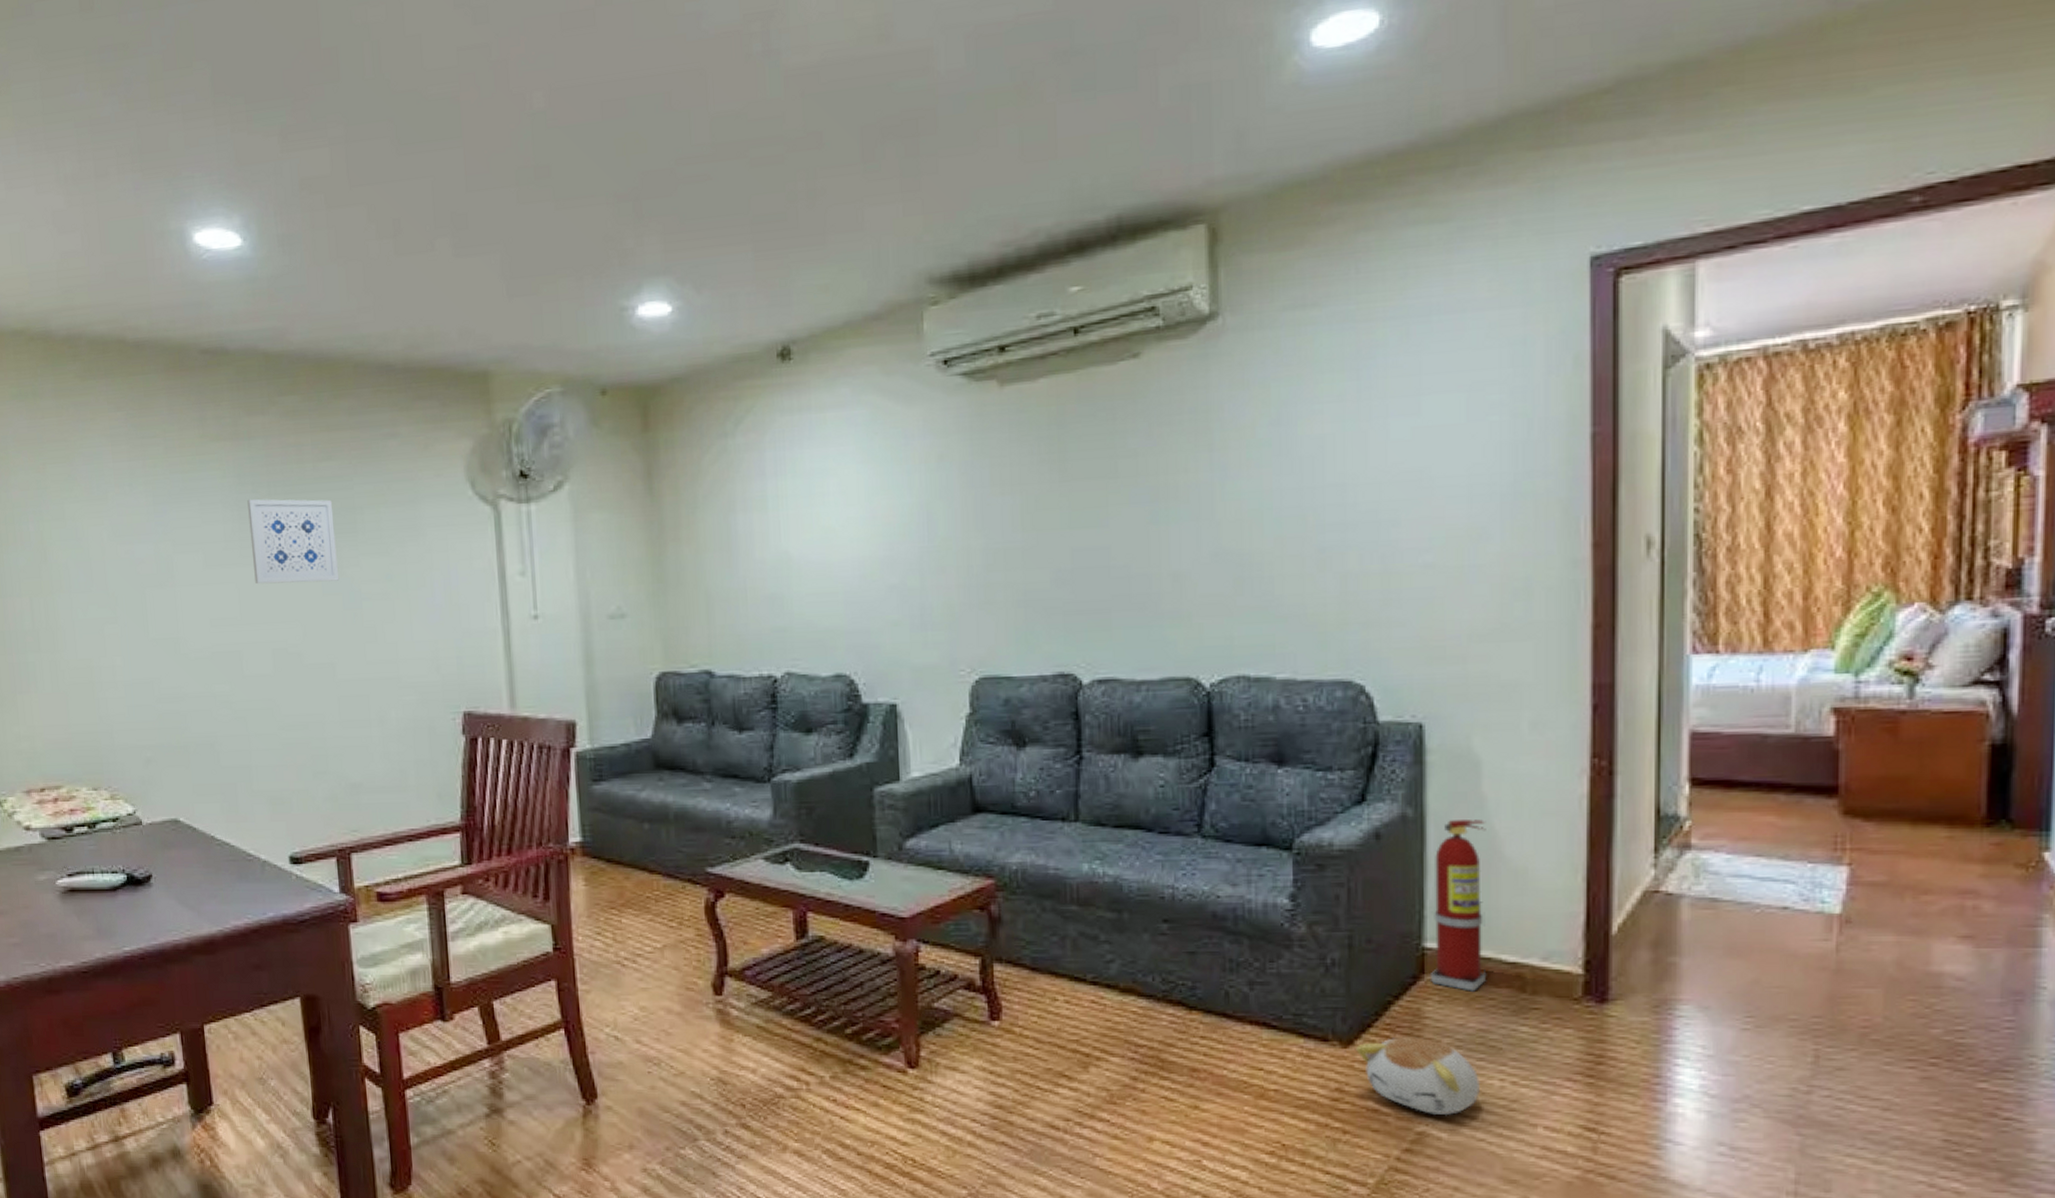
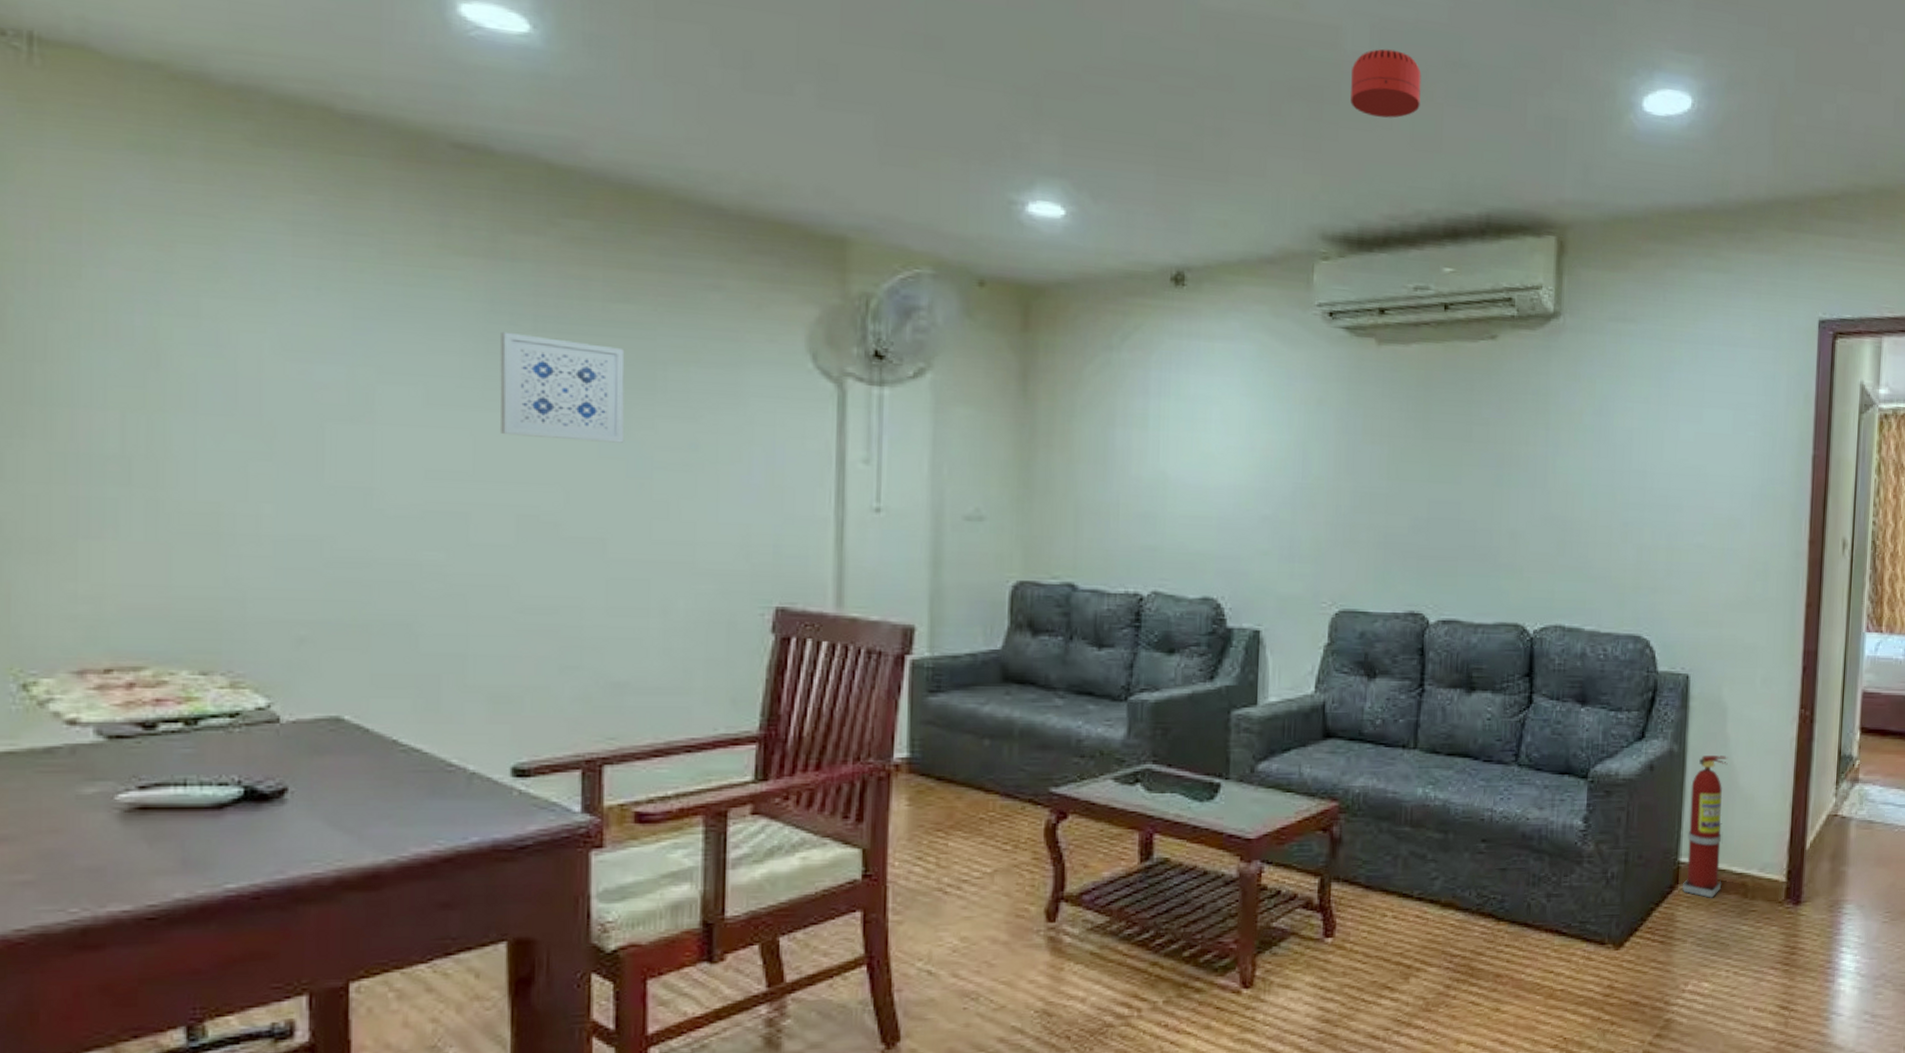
smoke detector: none [947,56,1028,137] -> present [1350,48,1421,118]
plush toy: present [1356,1036,1480,1116] -> none [1625,937,1712,1004]

